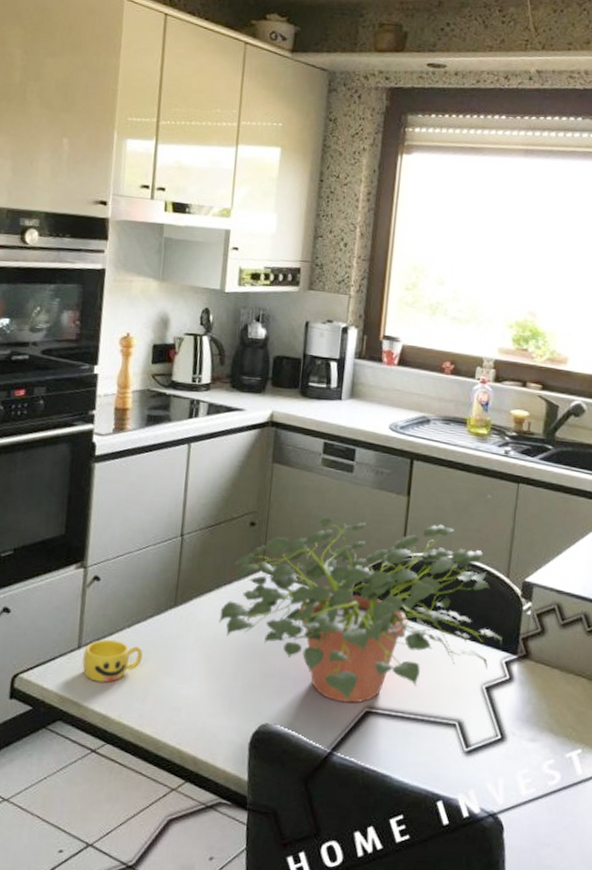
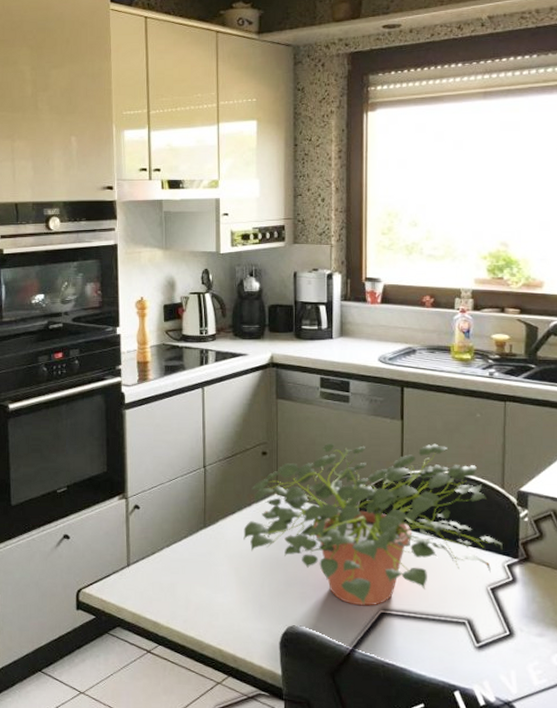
cup: present [82,640,143,683] -> none [132,558,181,594]

